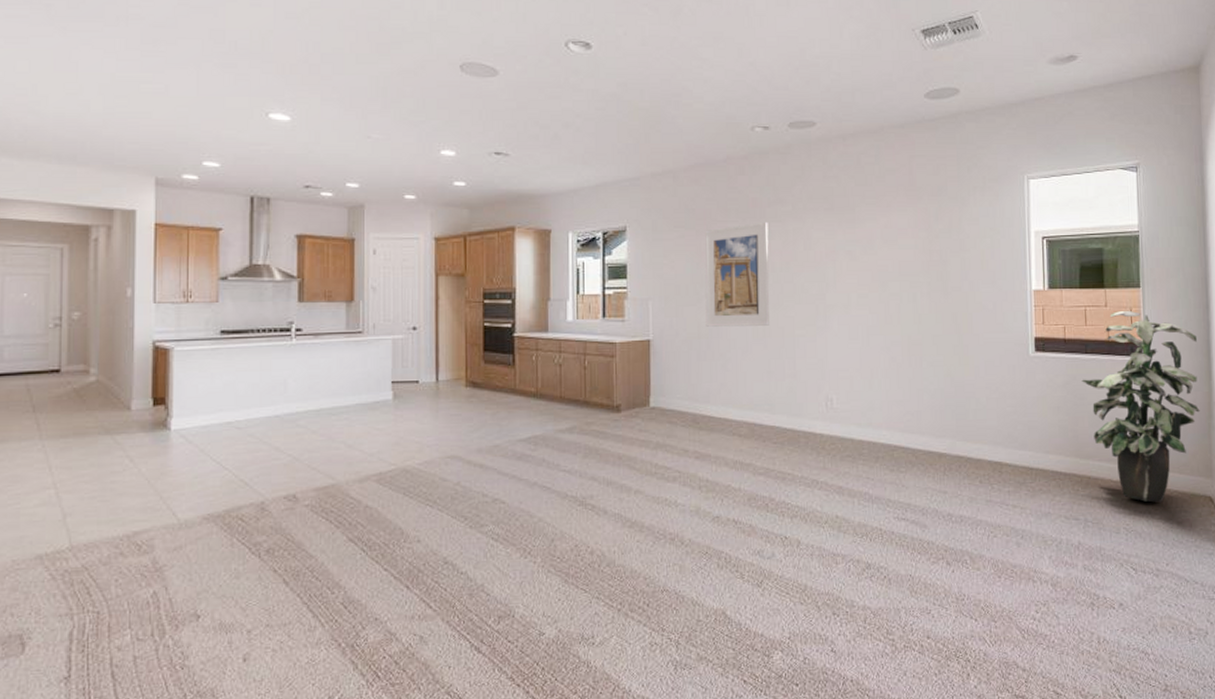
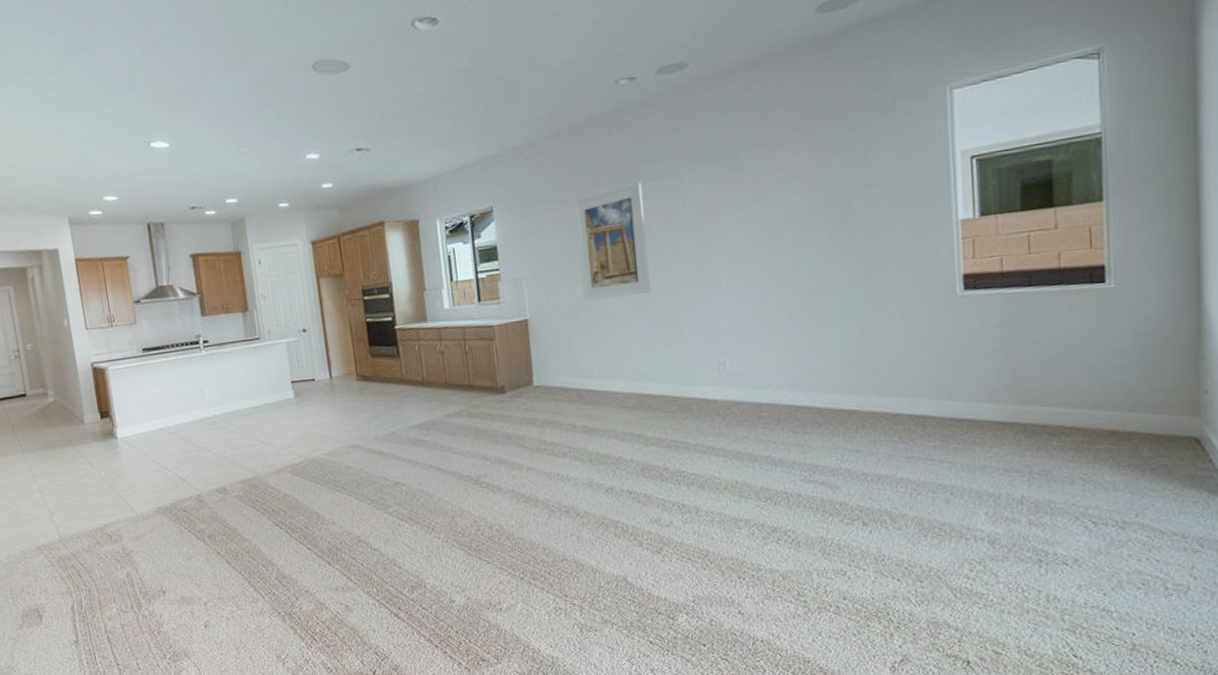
indoor plant: present [1081,311,1200,503] -> none [1024,230,1185,449]

